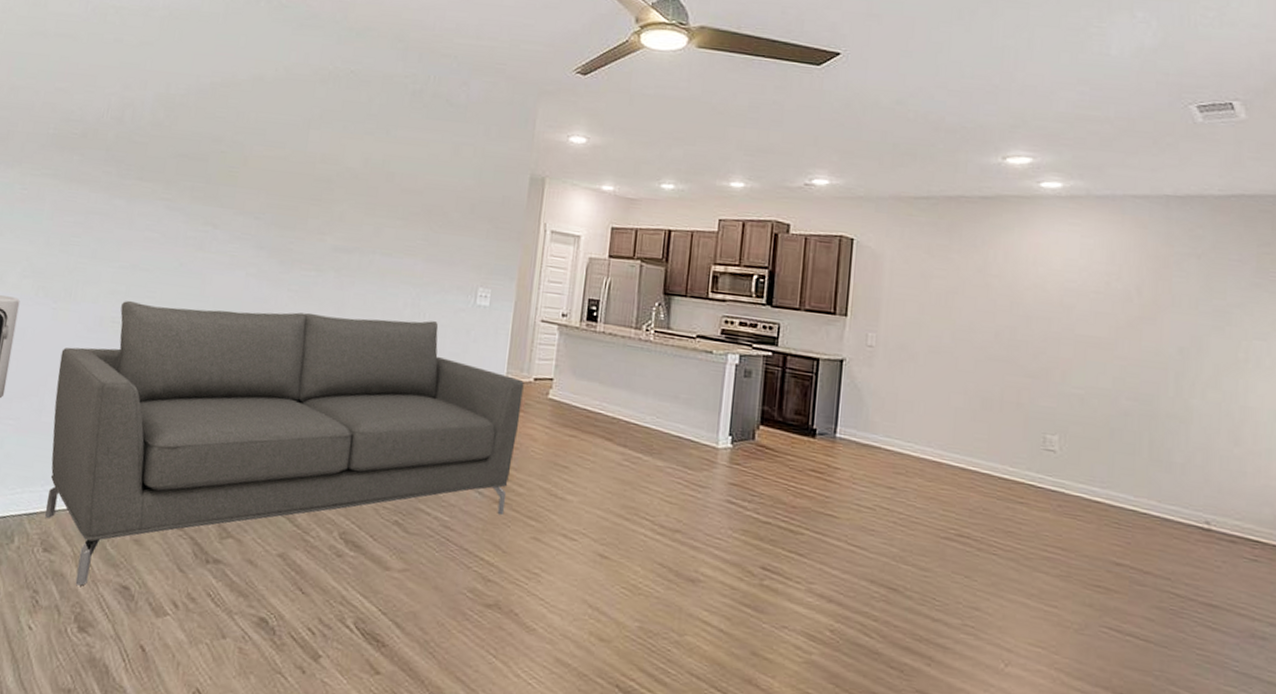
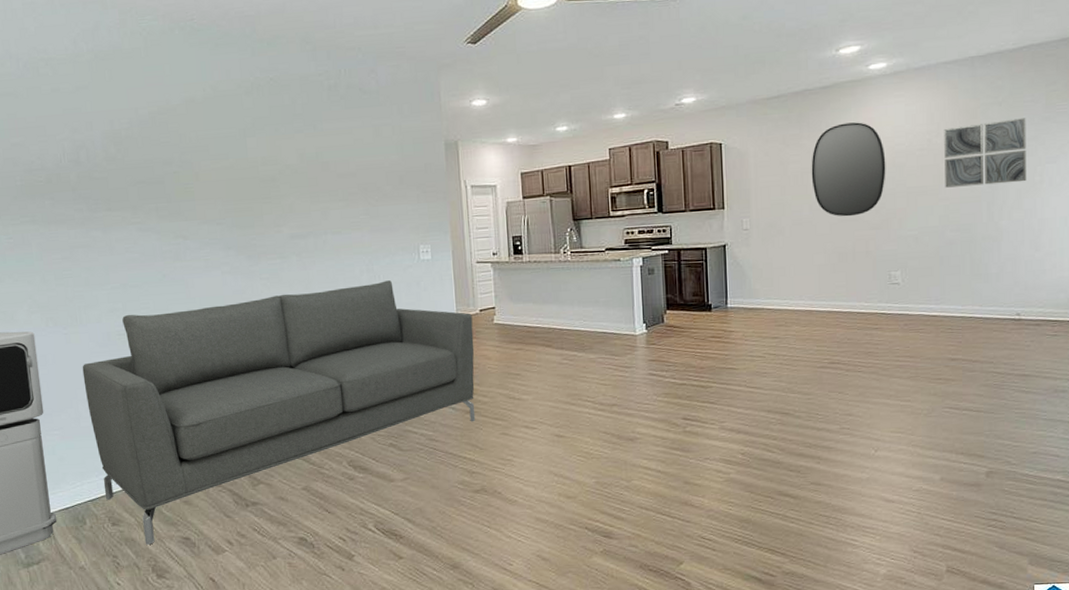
home mirror: none [957,243,1052,357] -> present [811,122,886,217]
wall art: none [1123,273,1231,357] -> present [944,118,1027,188]

